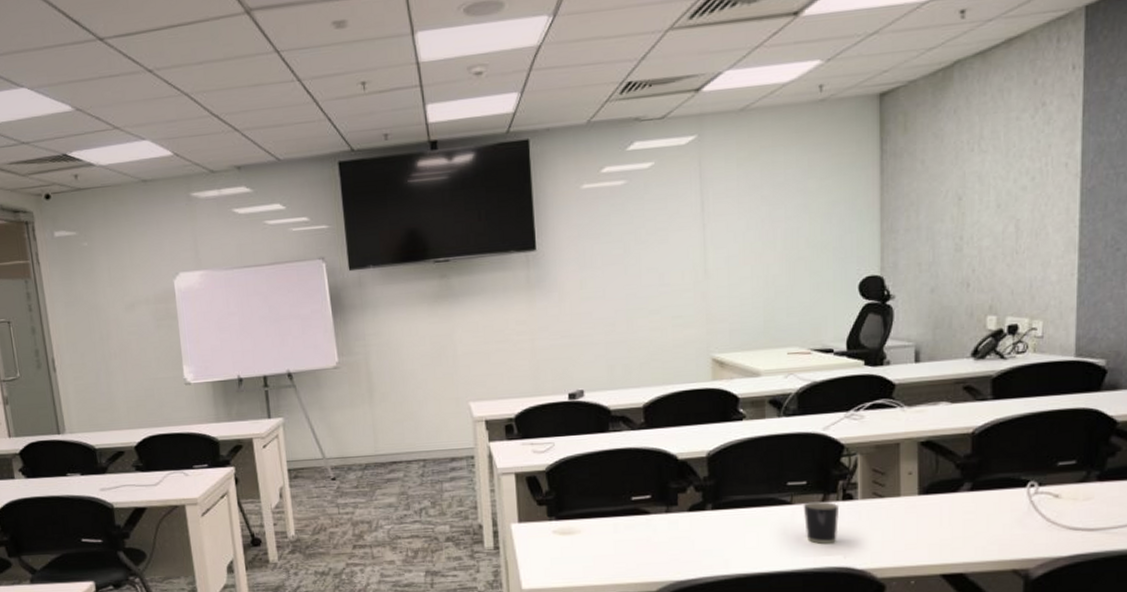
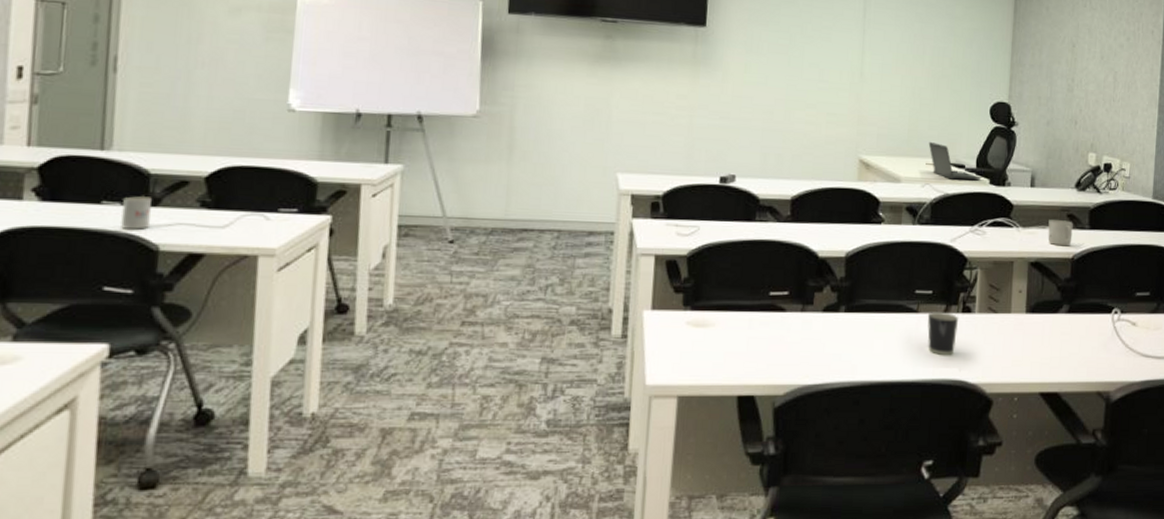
mug: none [81,467,104,494] -> present [121,196,153,230]
laptop computer: none [788,330,854,366] -> present [928,142,982,181]
mug: none [940,393,971,422] -> present [1048,220,1073,246]

